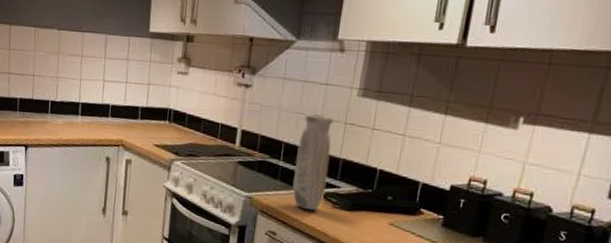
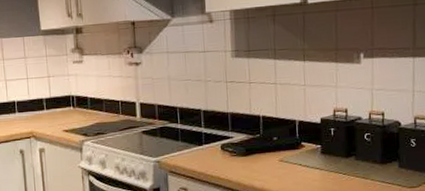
vase: present [292,114,334,211] -> none [190,78,222,163]

